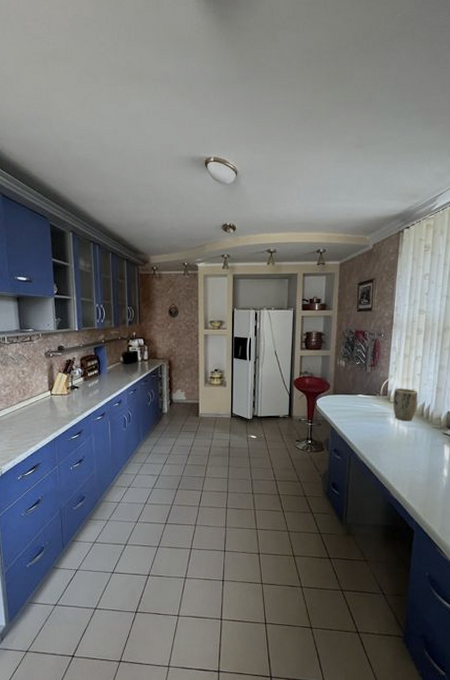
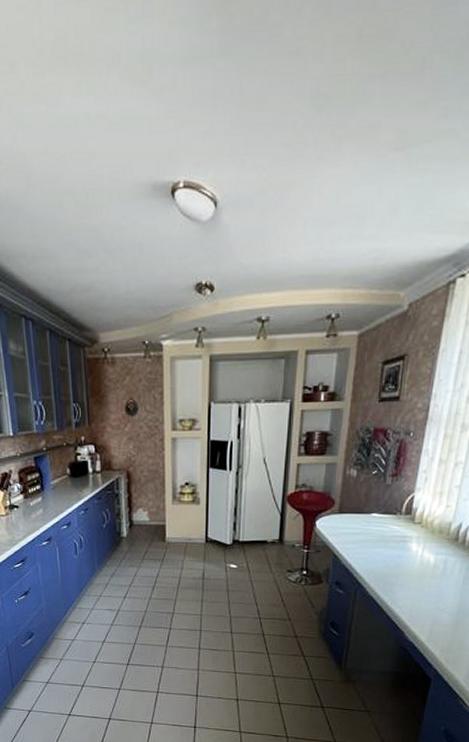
plant pot: present [393,388,417,421] -> none [418,504,453,548]

